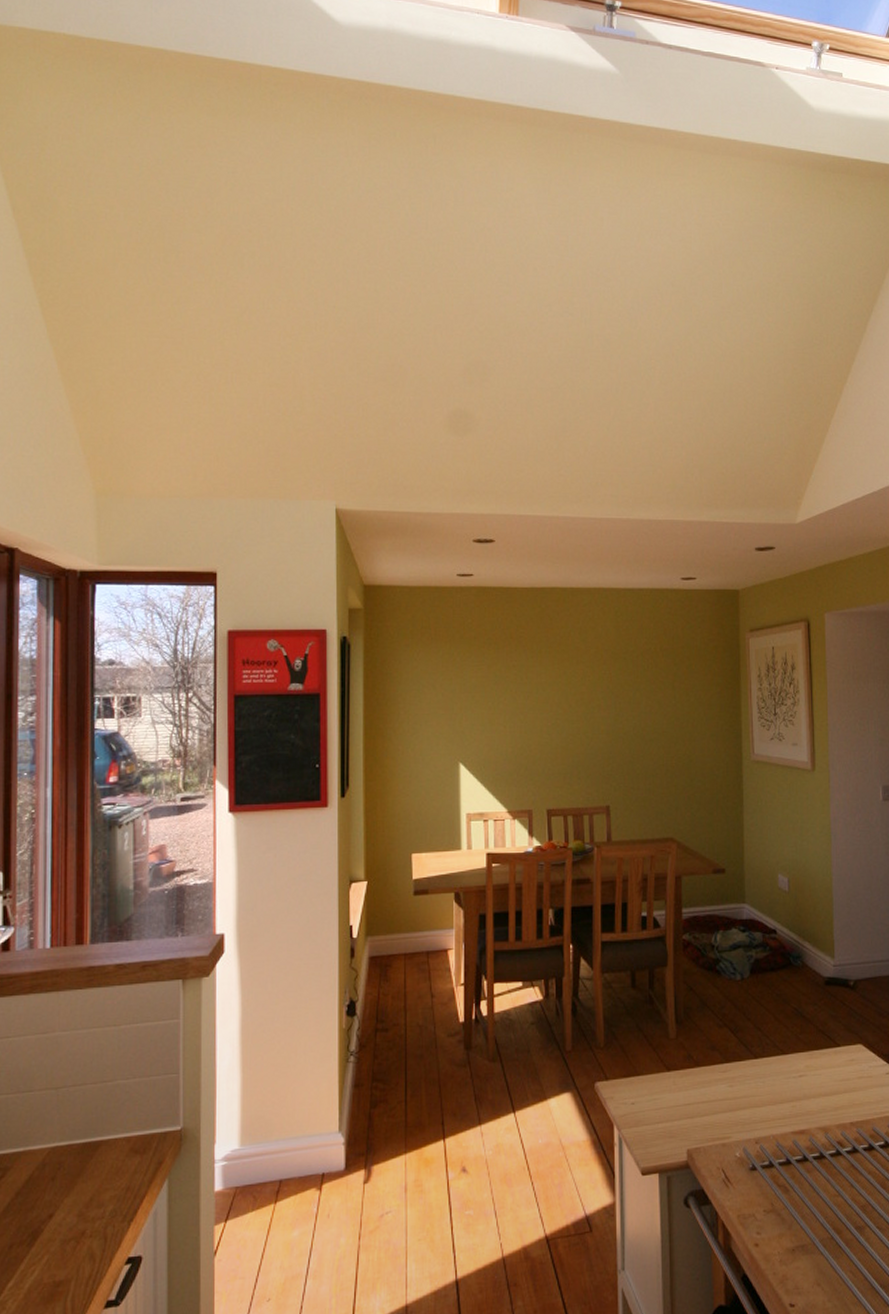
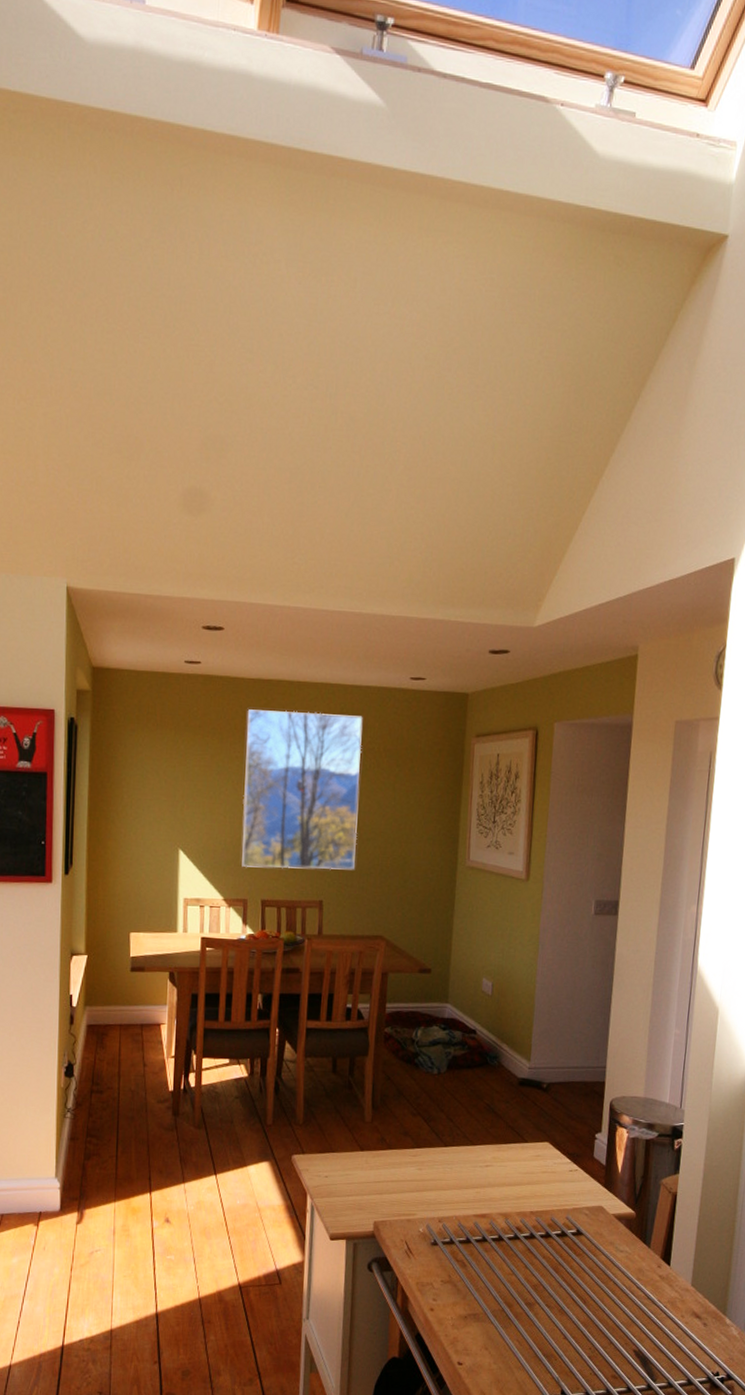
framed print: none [522,617,641,777] -> present [241,709,363,870]

